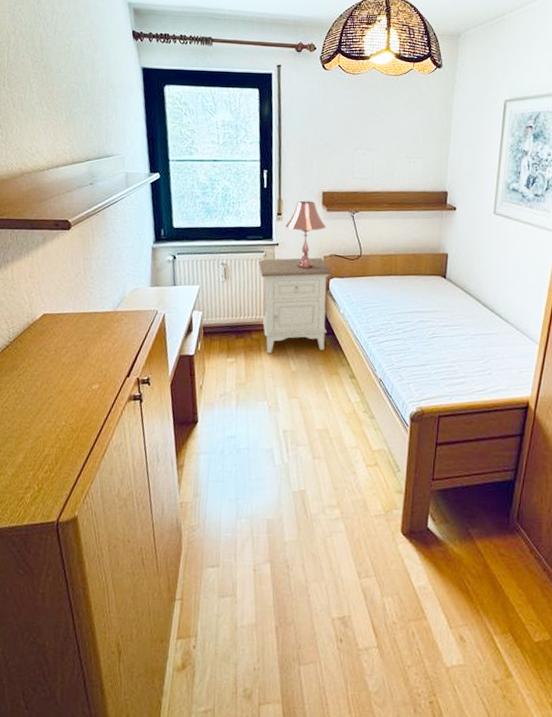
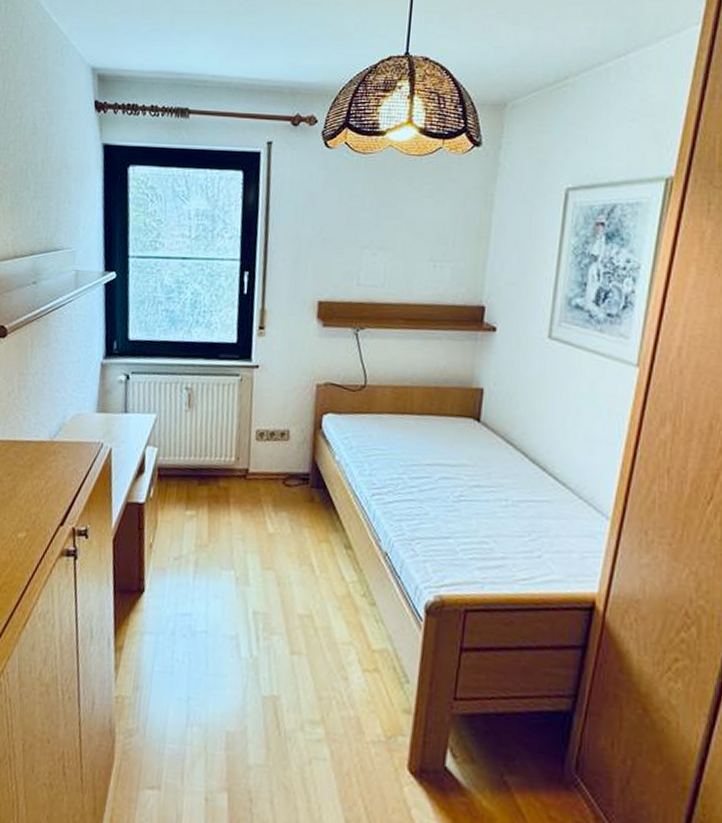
nightstand: present [259,257,332,353] -> none [232,384,327,509]
table lamp: present [285,200,327,270] -> none [268,311,322,401]

